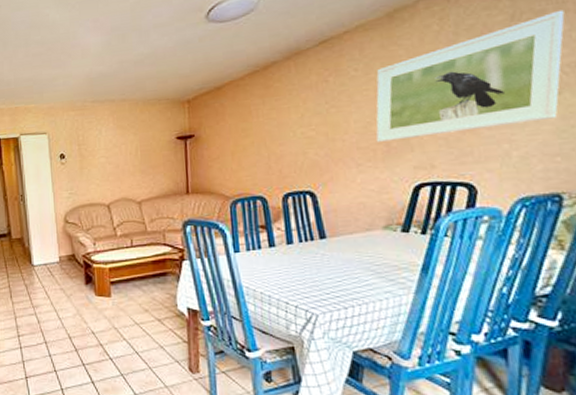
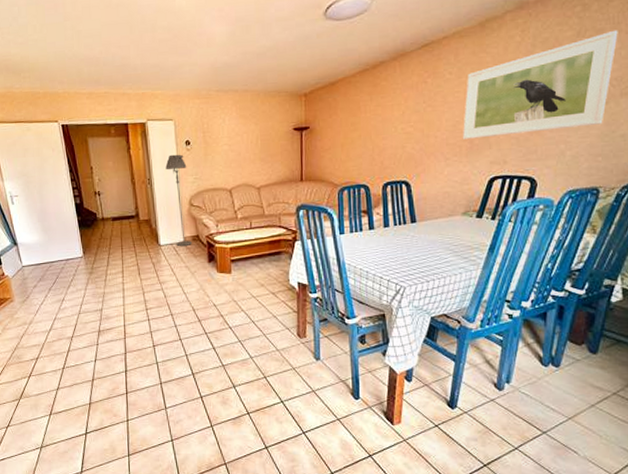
floor lamp: none [39,168,67,267] -> present [165,154,192,247]

